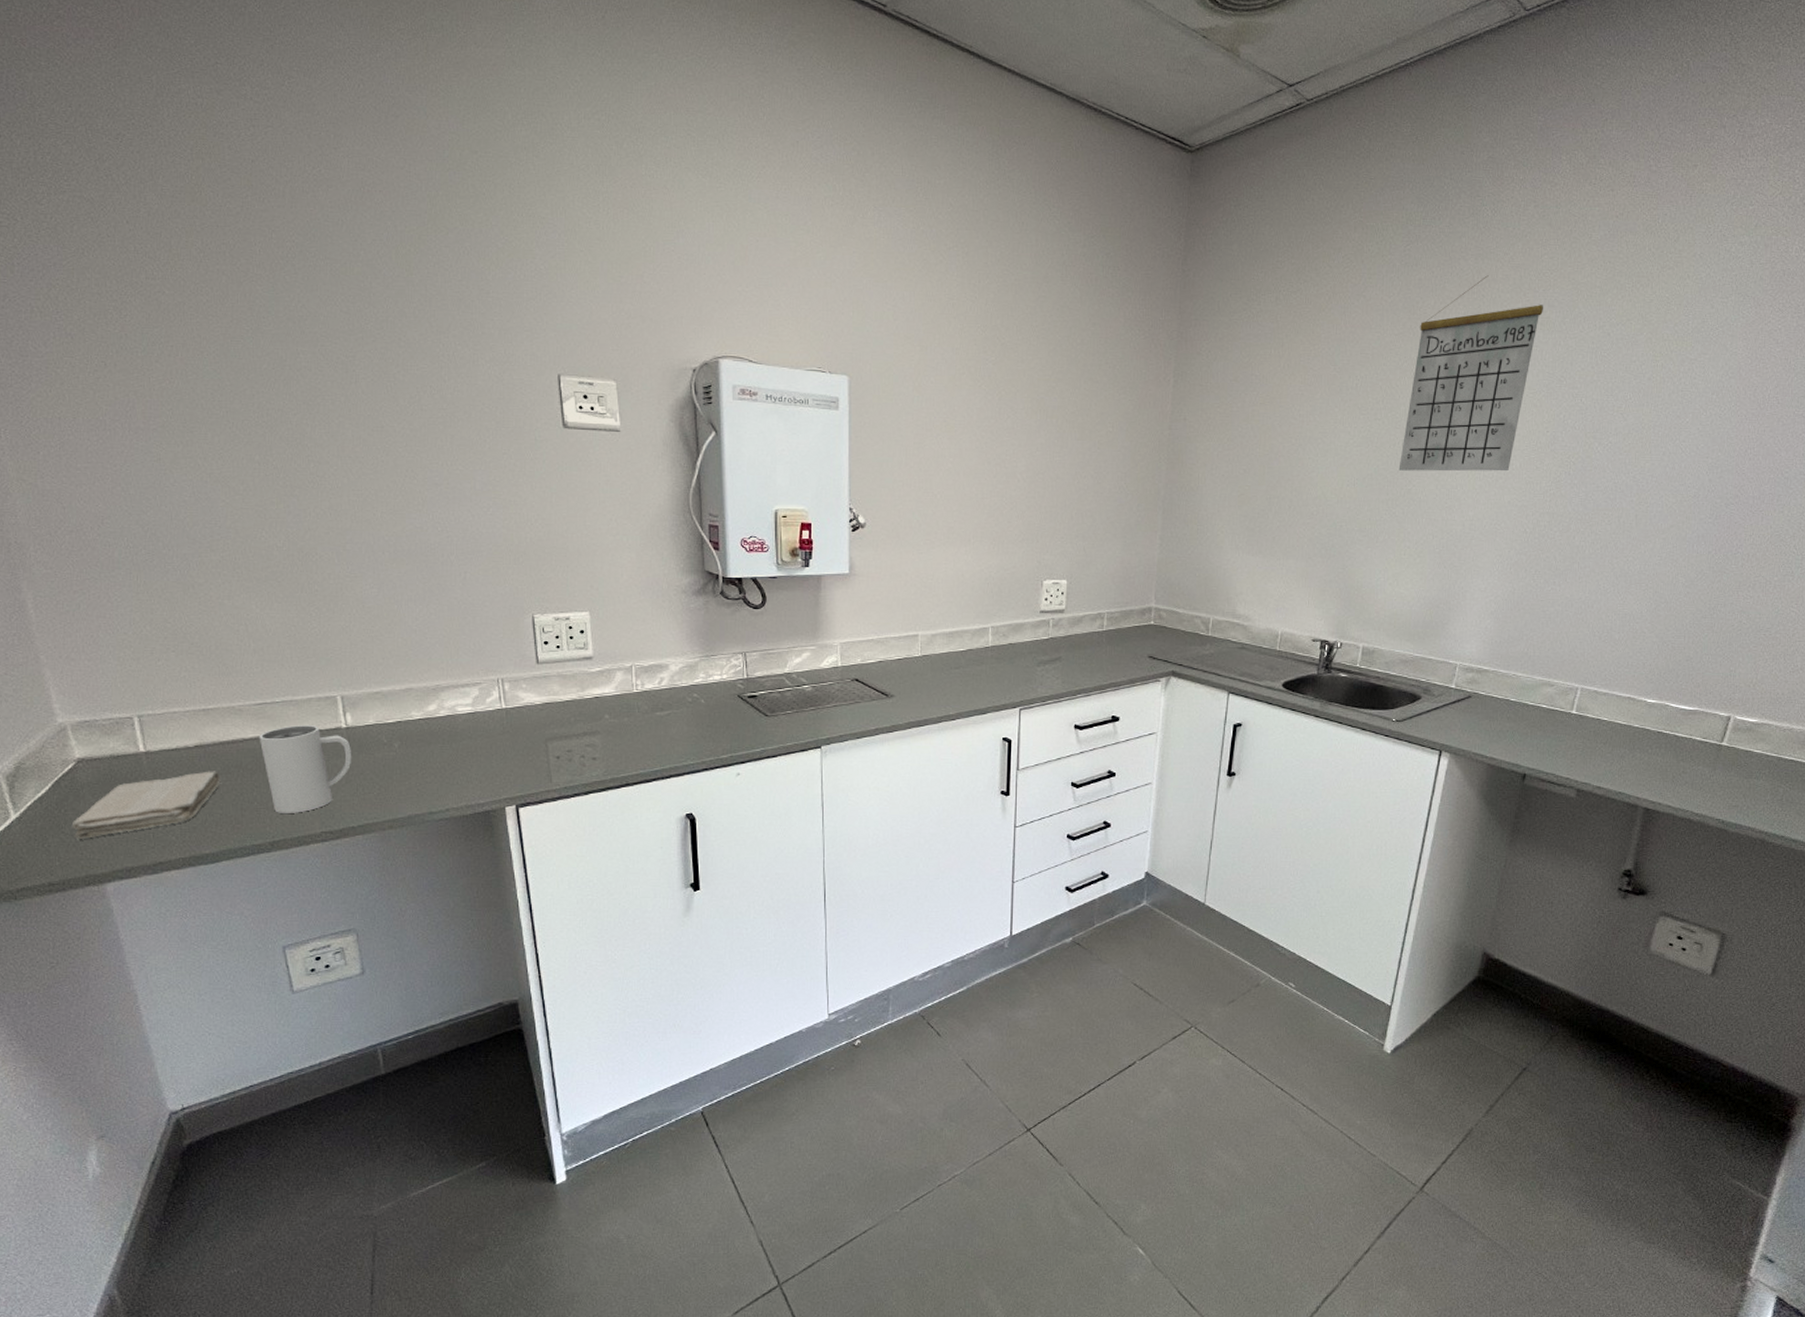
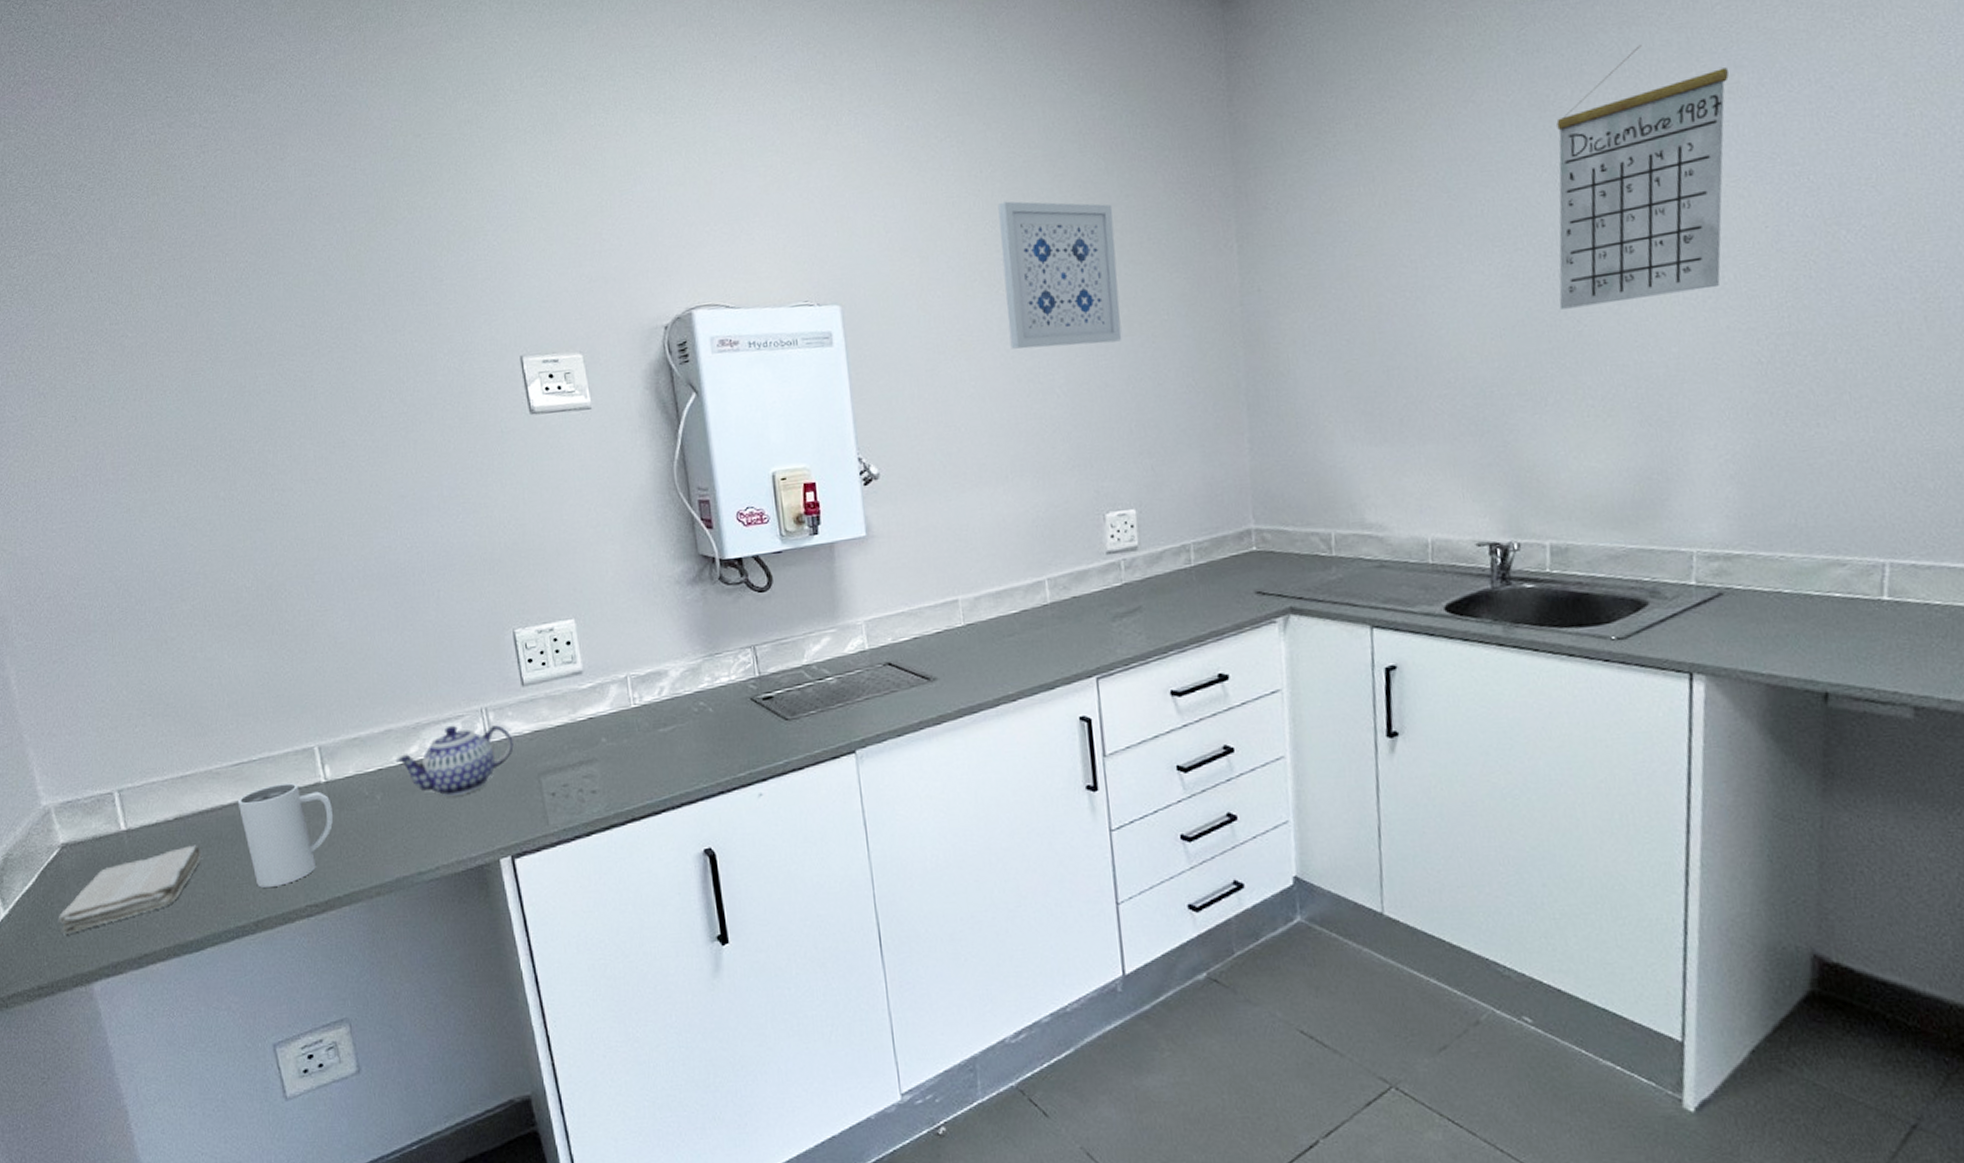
teapot: none [414,690,525,751] -> present [395,725,514,797]
wall art: none [985,311,1081,443] -> present [997,201,1122,349]

